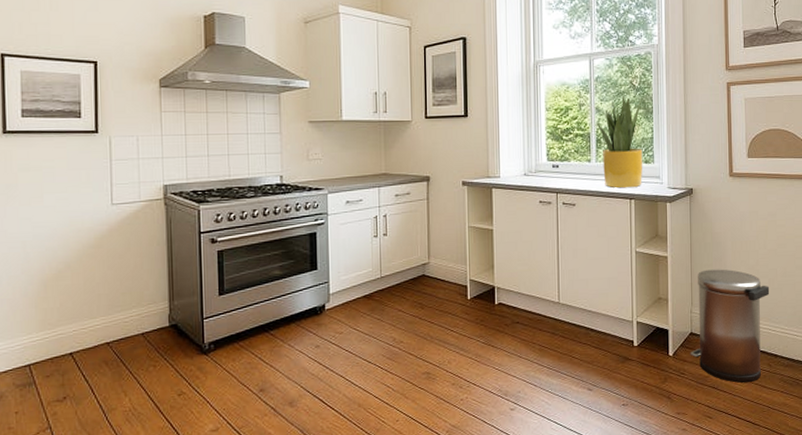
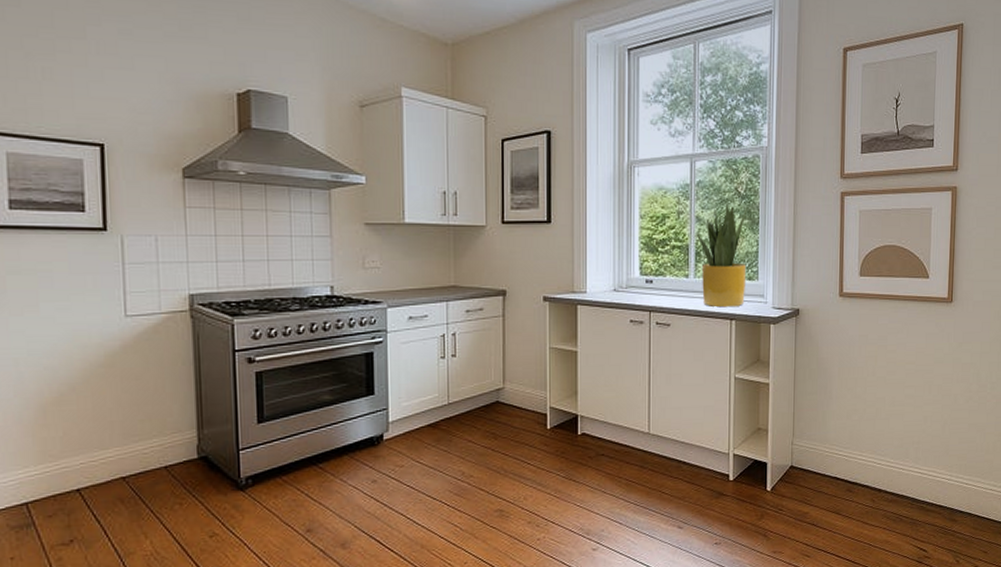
pedal bin: present [690,269,770,383] -> none [789,397,877,519]

